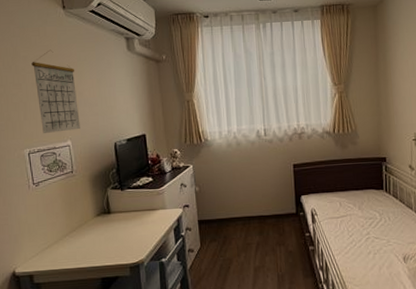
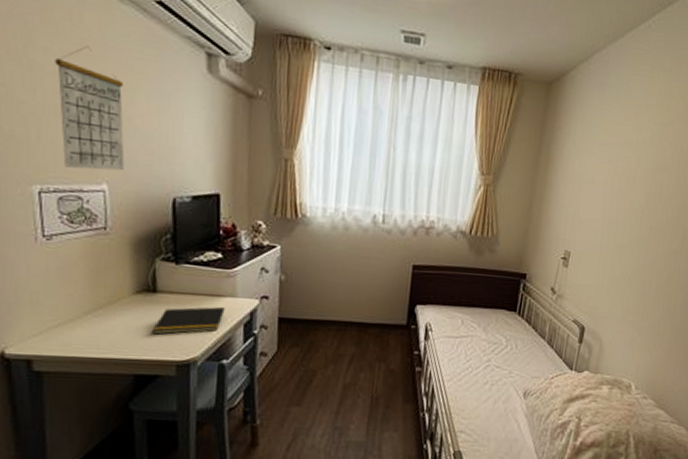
notepad: none [110,218,159,245] -> present [152,307,225,335]

